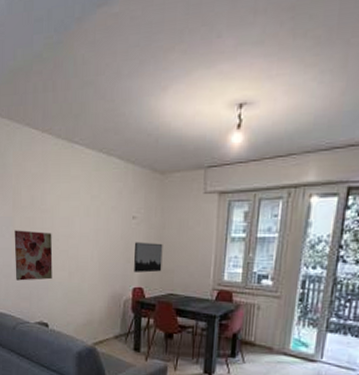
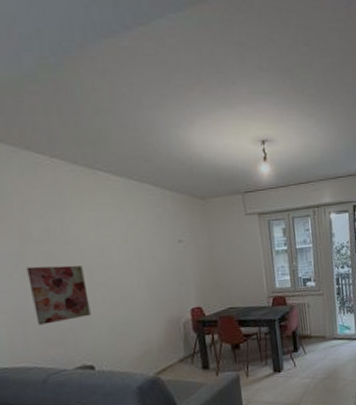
wall art: present [134,242,163,273] -> none [186,263,218,293]

